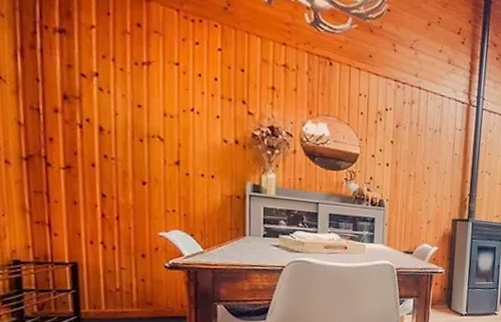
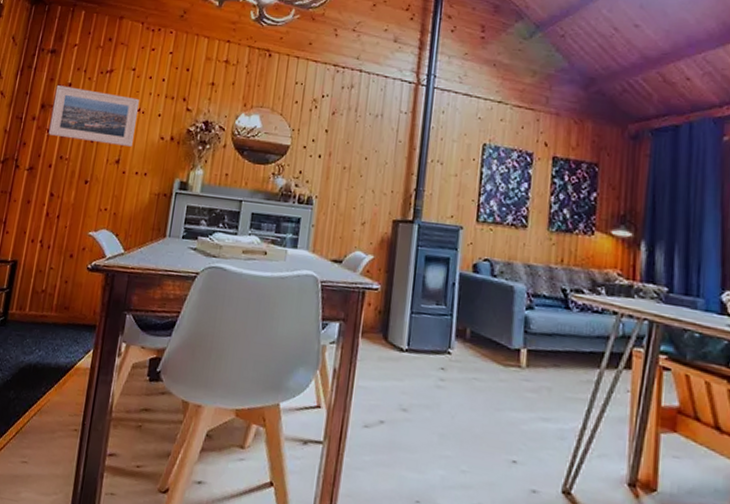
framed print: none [77,73,192,148] -> present [48,85,139,147]

